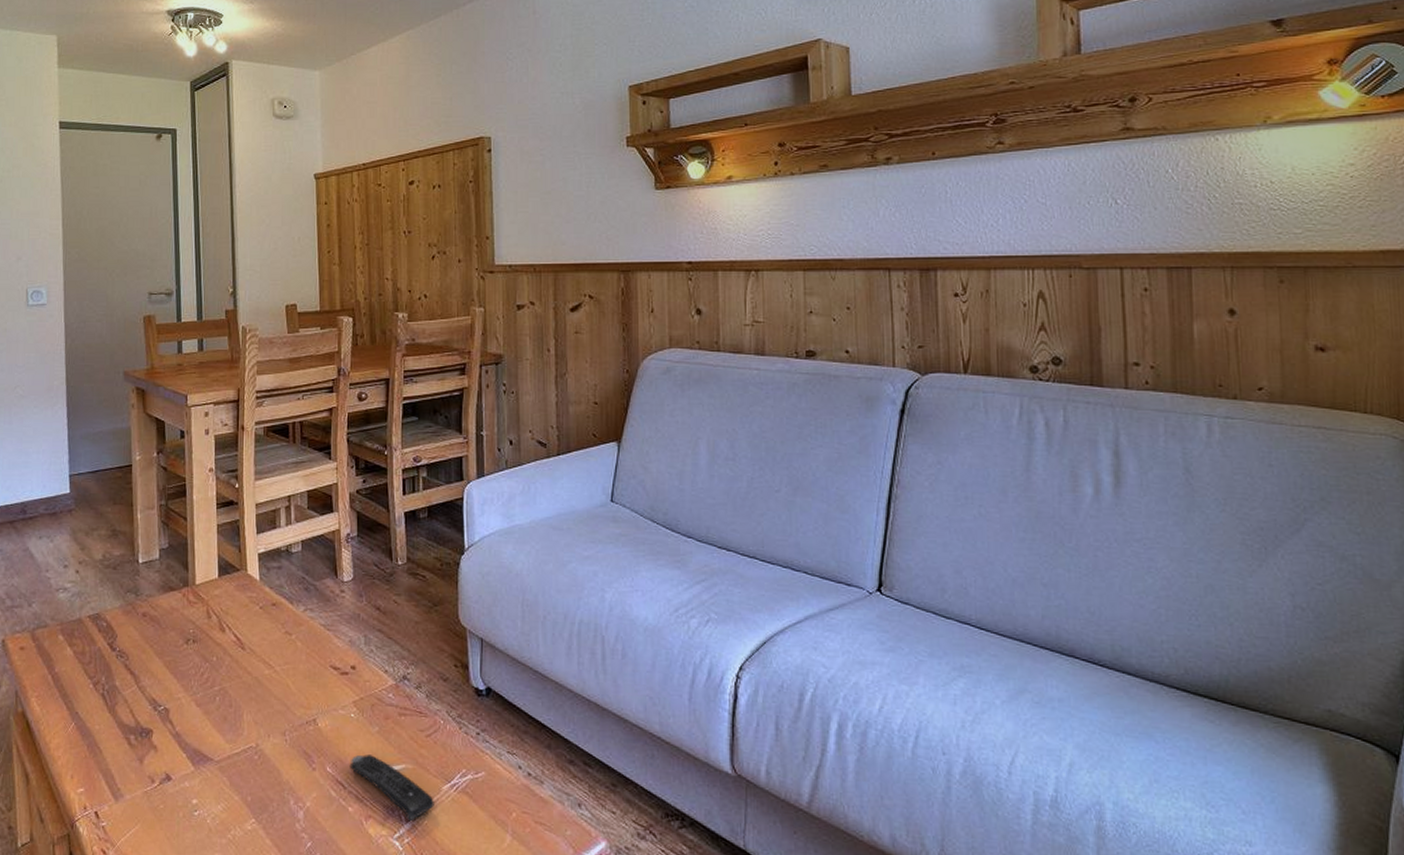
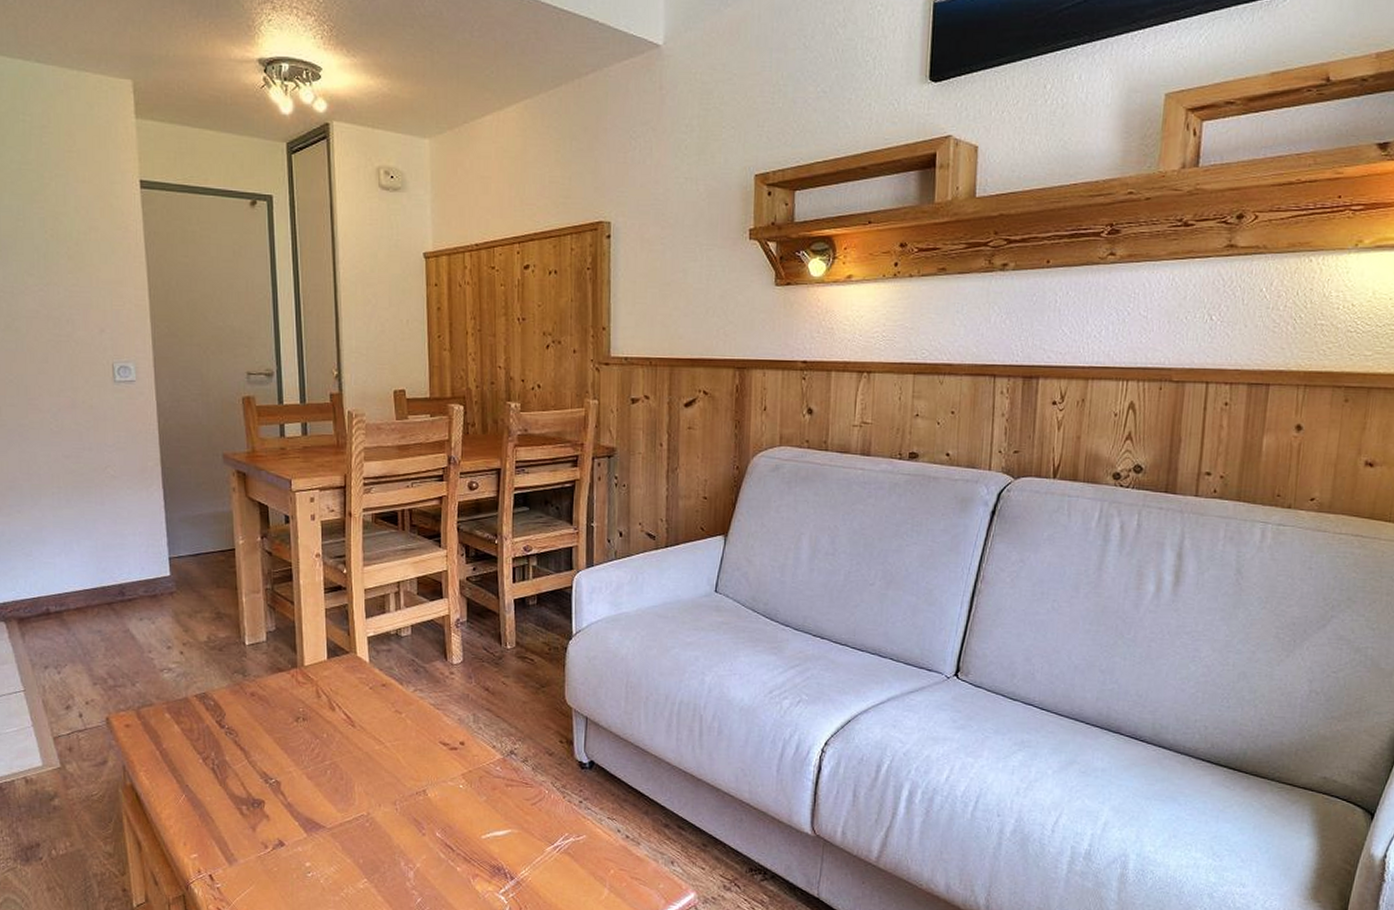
remote control: present [349,754,434,821] -> none [458,821,538,878]

